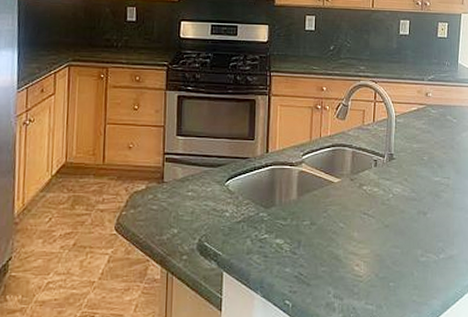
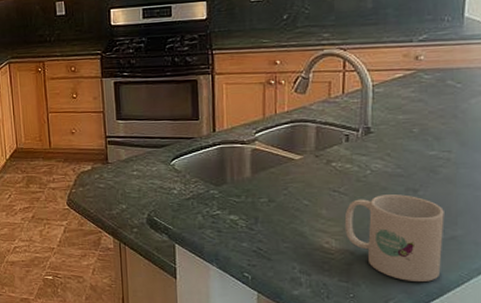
mug: none [371,217,445,301] -> present [344,194,445,282]

